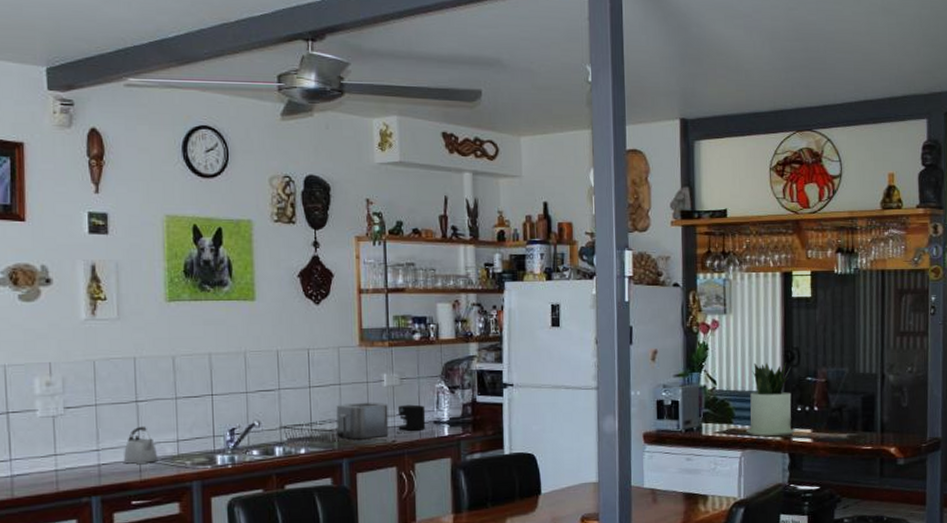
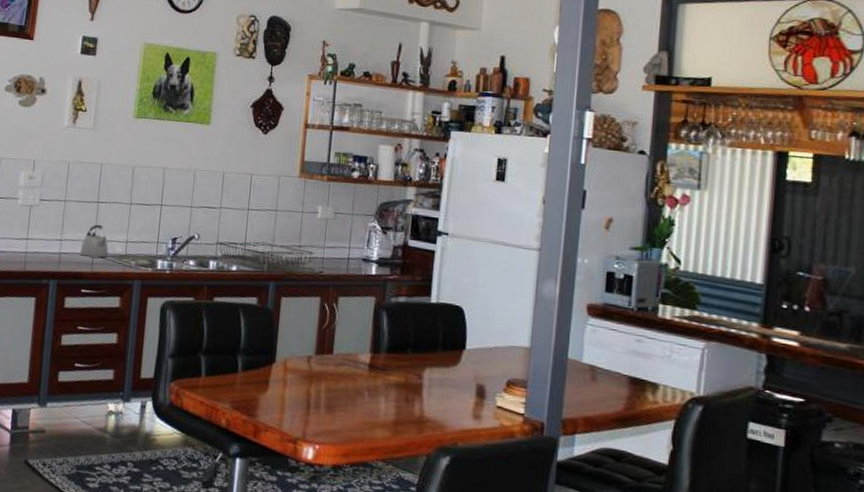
toaster: present [336,402,389,441] -> none [267,229,319,267]
coffee maker: present [396,404,426,434] -> none [323,238,356,267]
planter: present [745,362,796,437] -> none [712,248,779,335]

